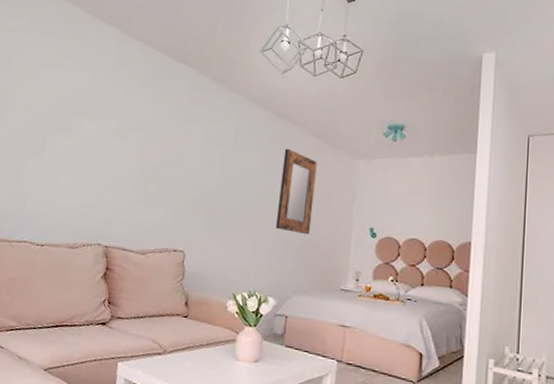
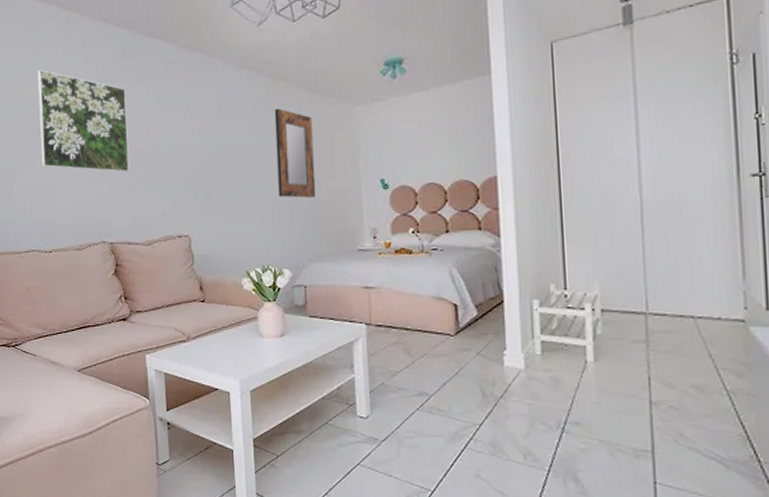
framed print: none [52,71,150,182] -> present [37,69,129,173]

